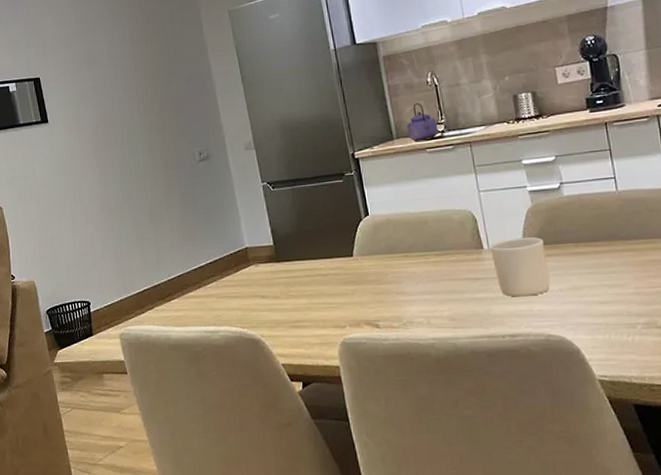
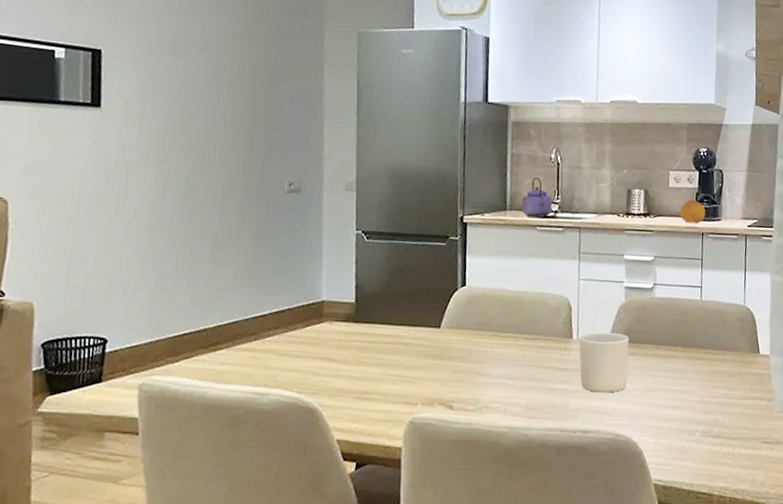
fruit: none [575,91,606,116] -> present [680,199,706,224]

